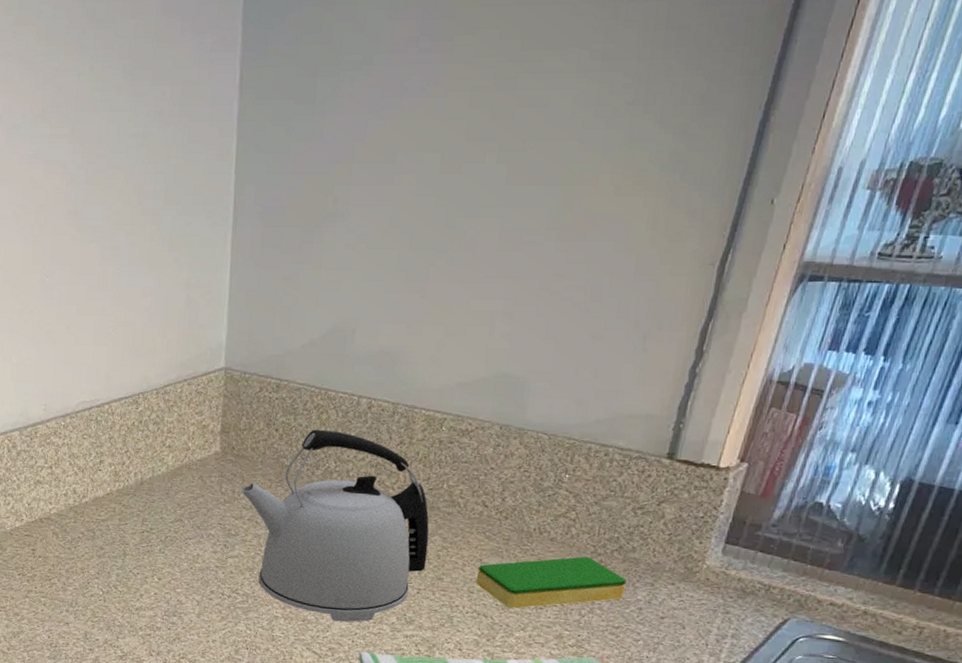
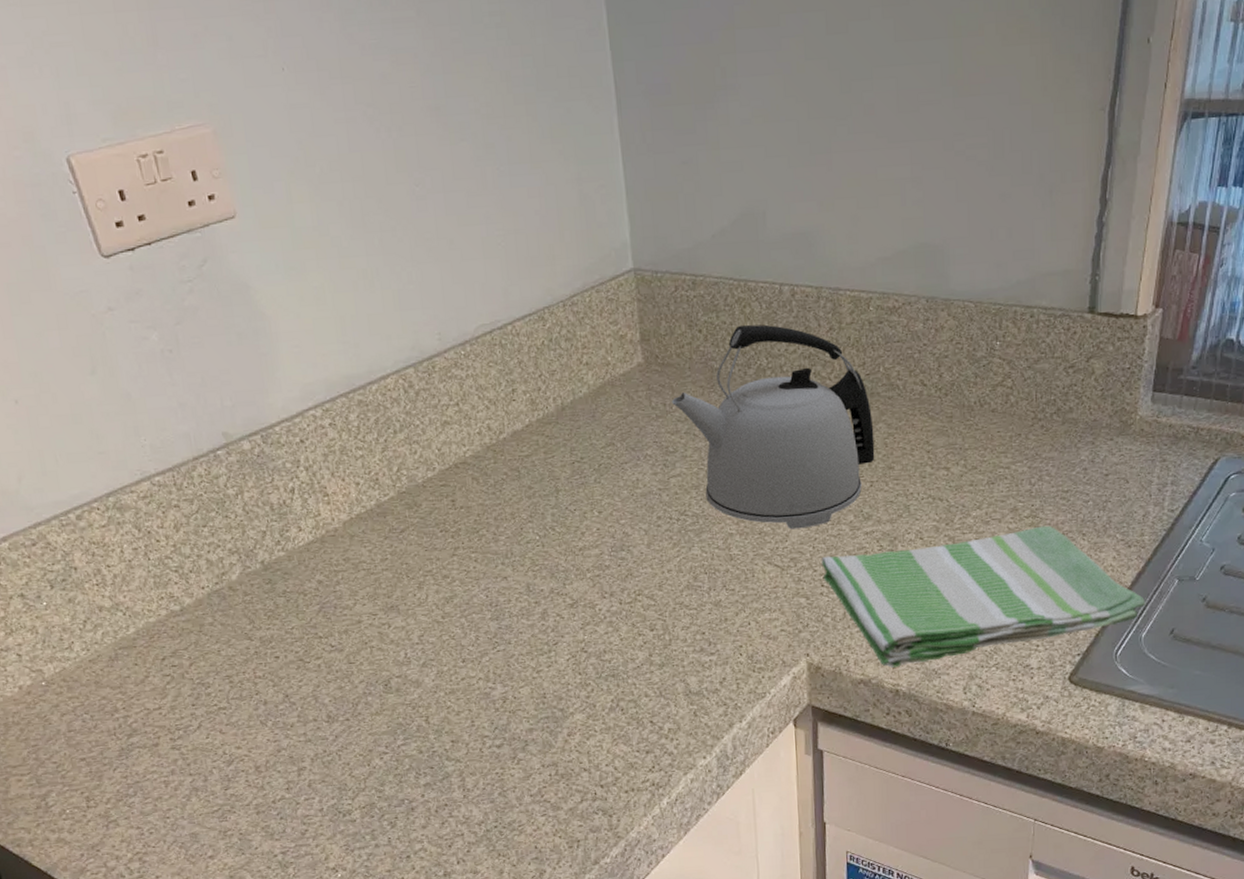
dish sponge: present [476,556,627,609] -> none [926,423,1069,488]

